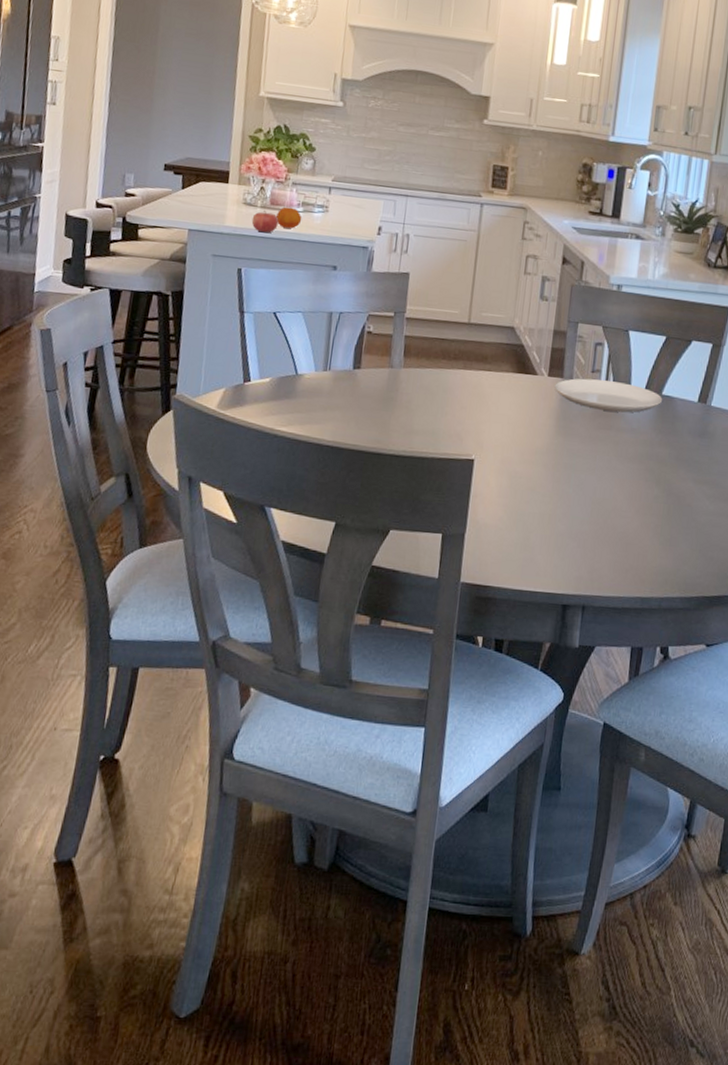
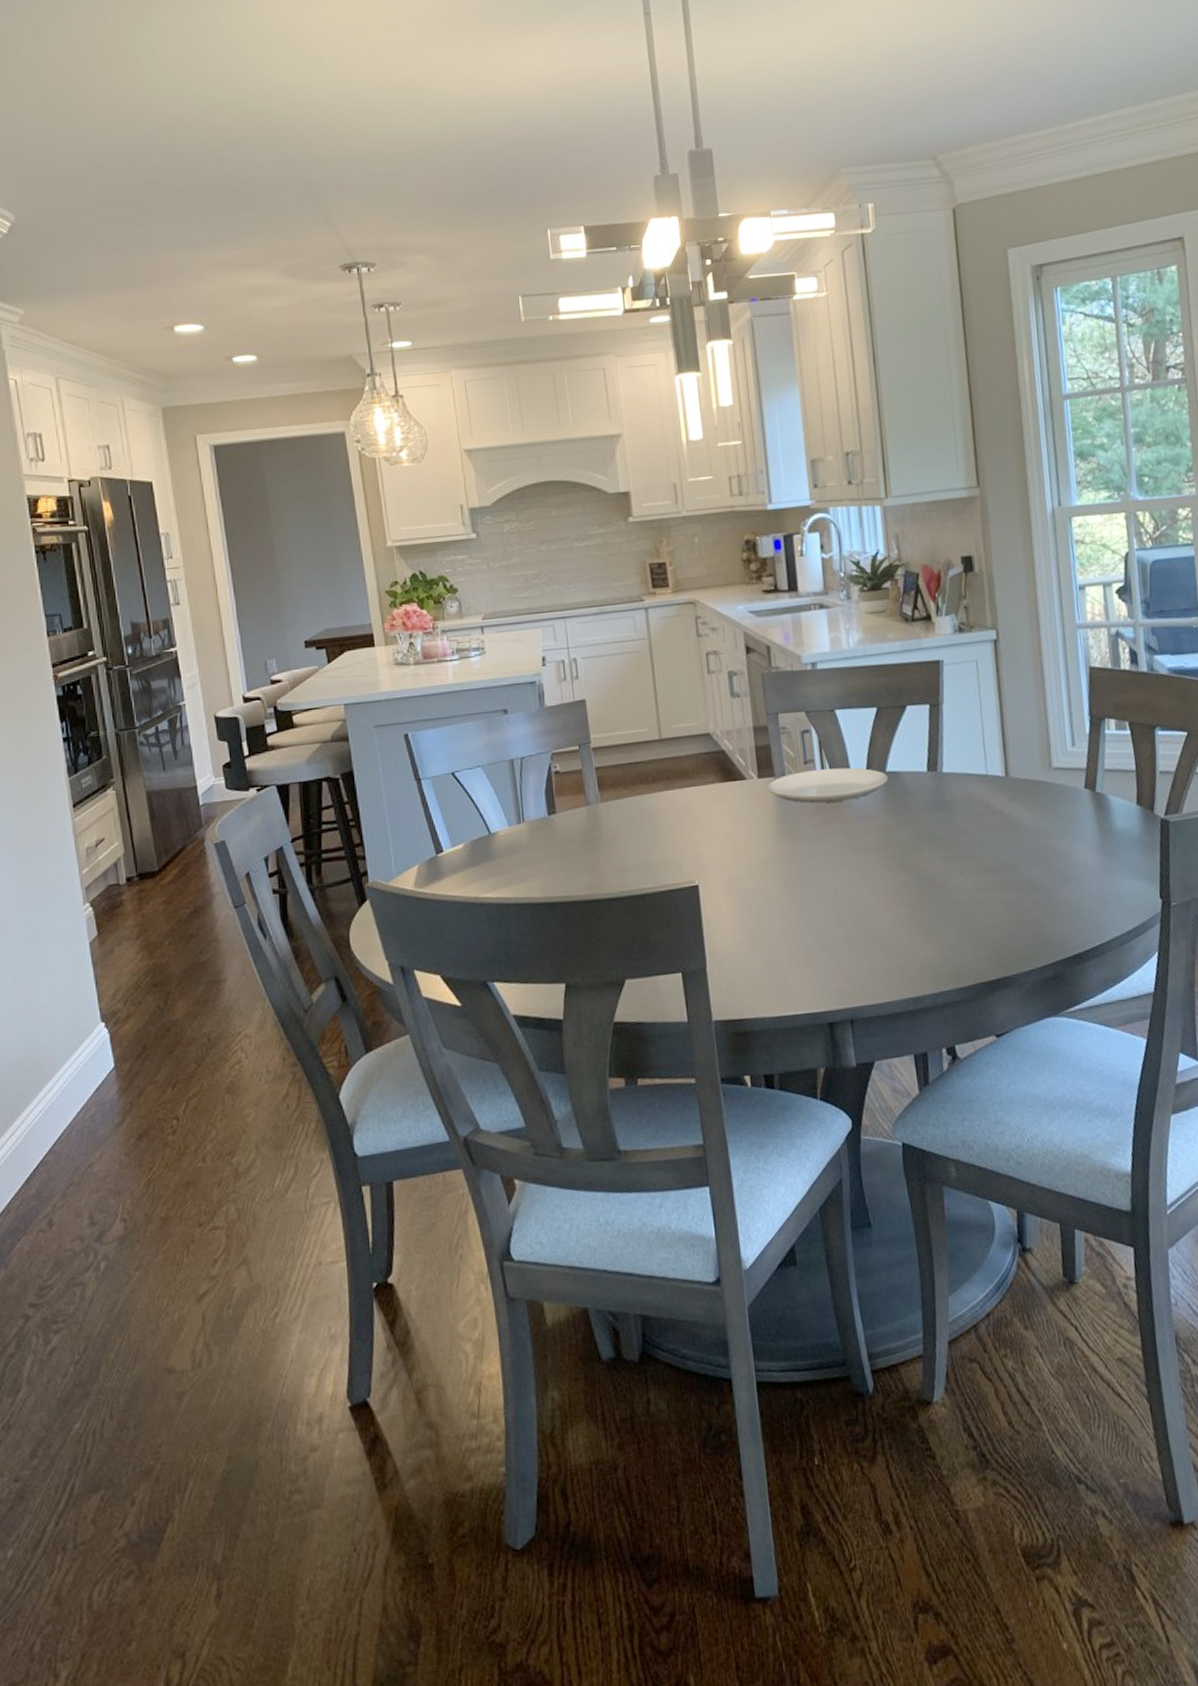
fruit: present [251,211,279,233] -> none [407,667,436,690]
fruit: present [276,207,302,229] -> none [432,657,460,681]

